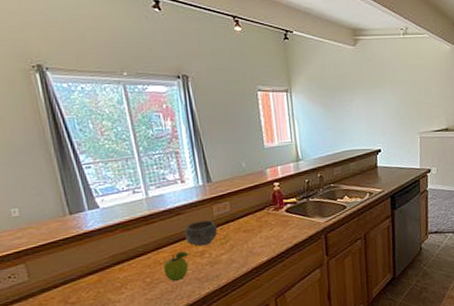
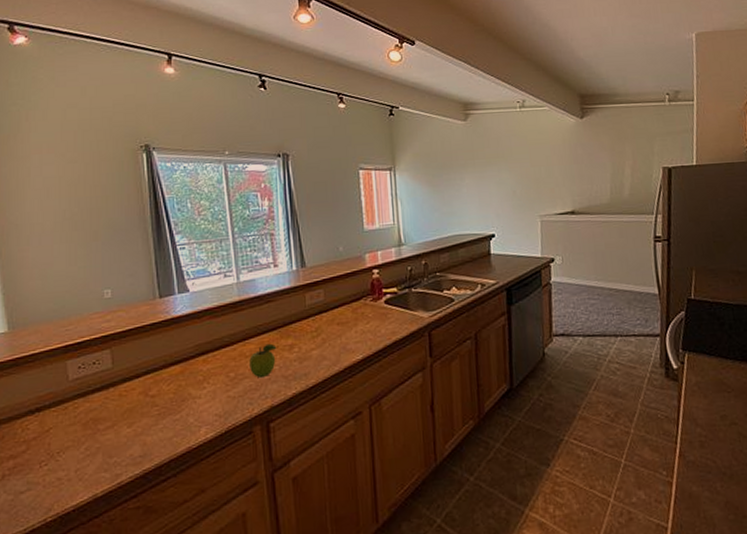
bowl: present [184,220,218,247] -> none [273,309,310,339]

